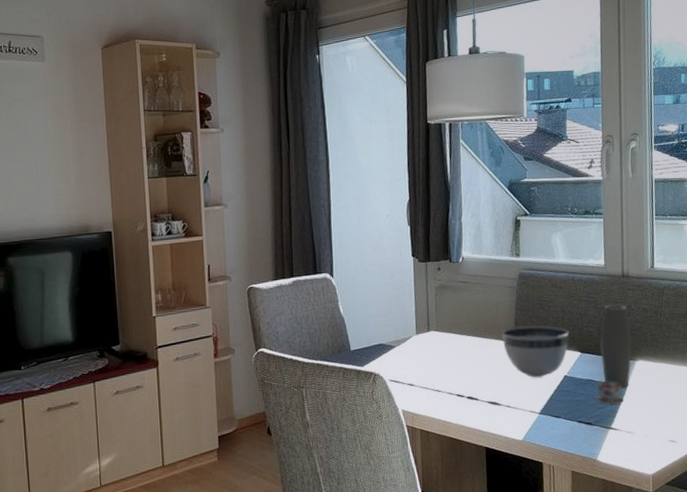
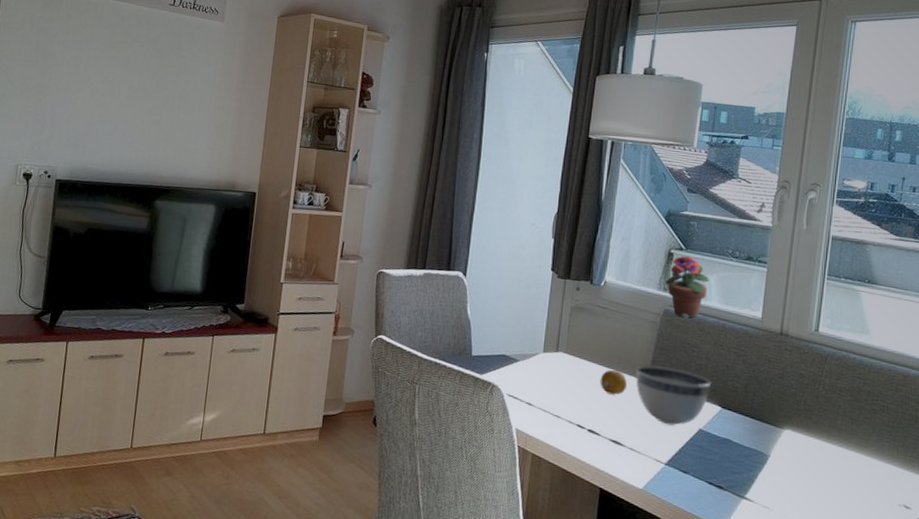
fruit: none [471,338,496,361] -> present [600,370,627,396]
potted flower: none [516,220,555,277] -> present [664,255,709,318]
teacup: present [595,381,623,404] -> none [730,443,764,473]
vase: present [600,304,632,387] -> none [744,362,783,456]

